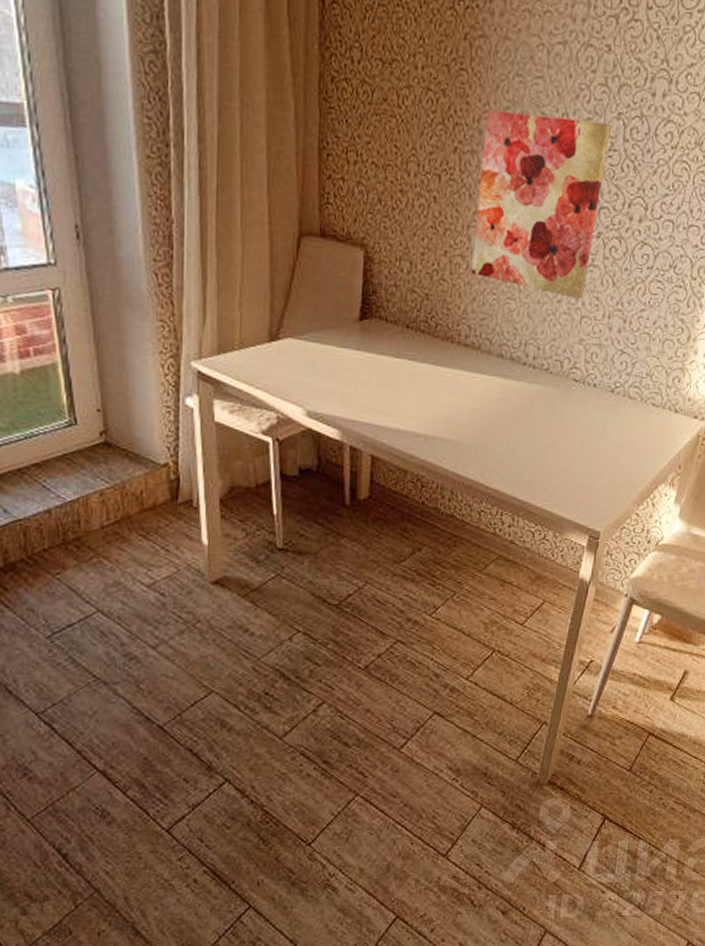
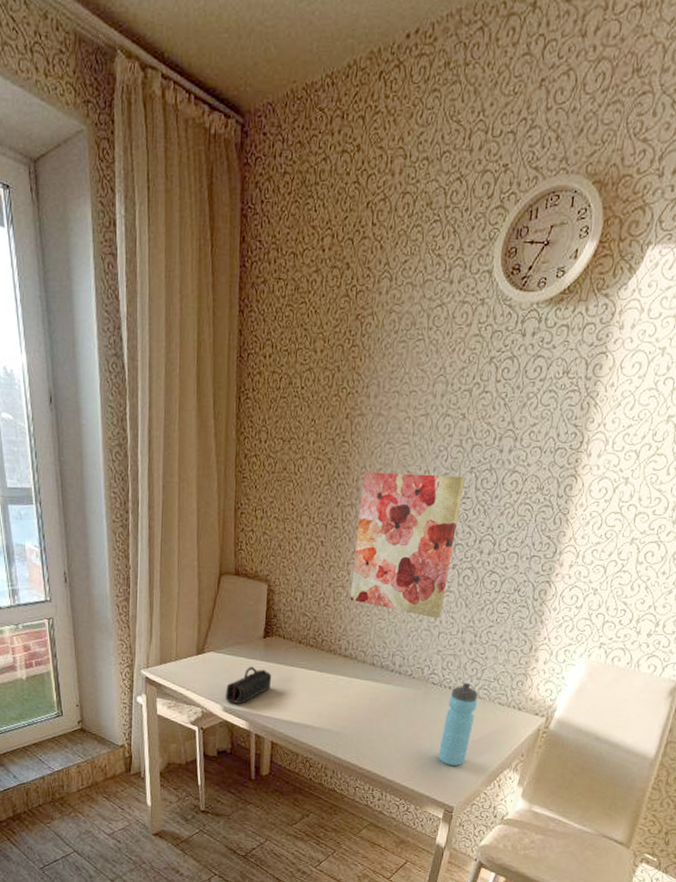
pencil case: none [308,358,372,407] -> present [225,667,272,704]
water bottle: none [581,378,628,481] -> present [438,682,478,766]

